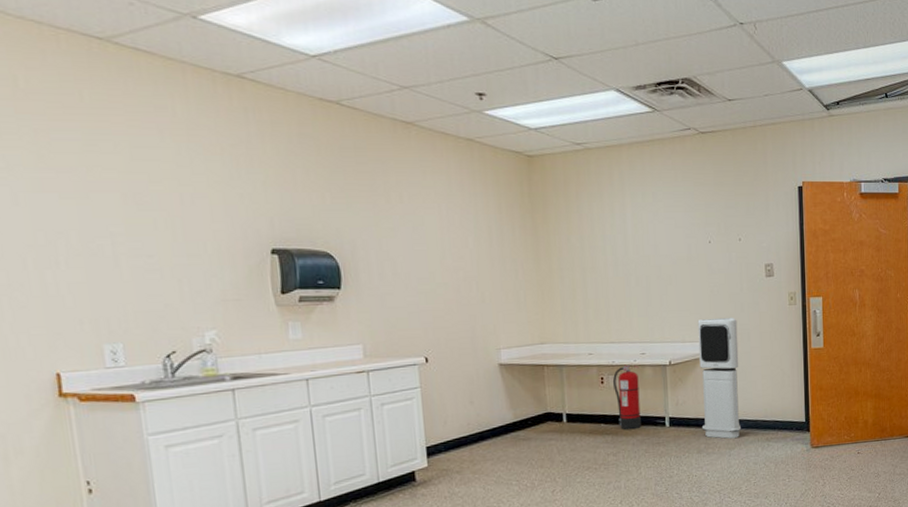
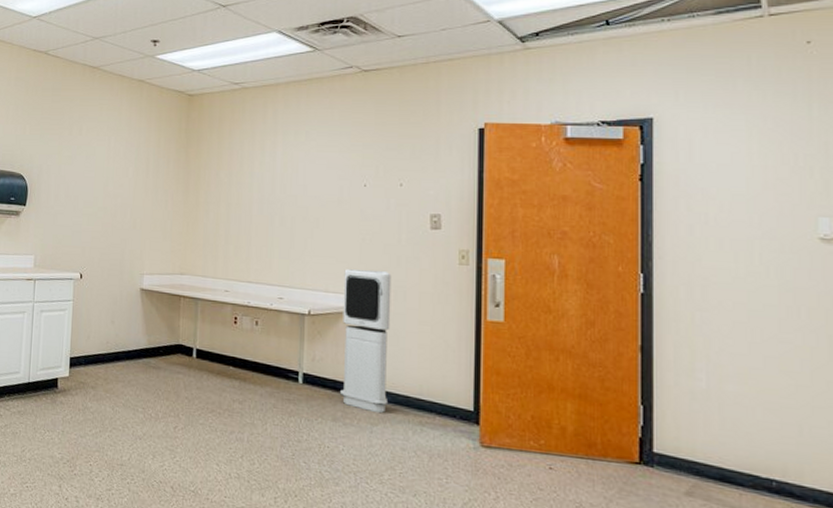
fire extinguisher: present [613,364,641,430] -> none [247,307,275,380]

